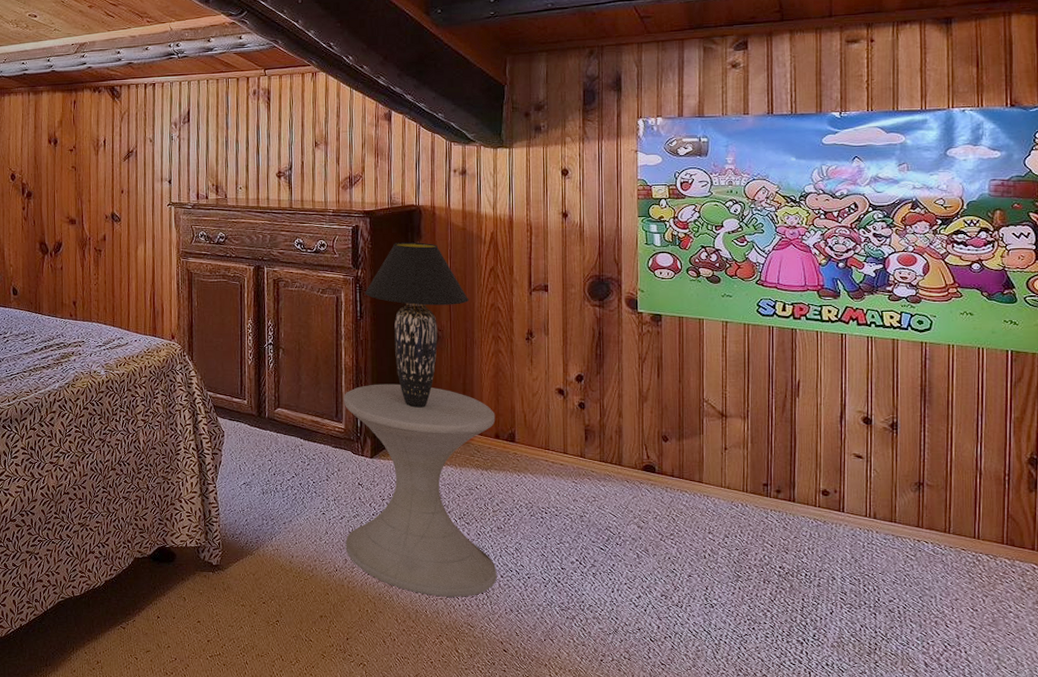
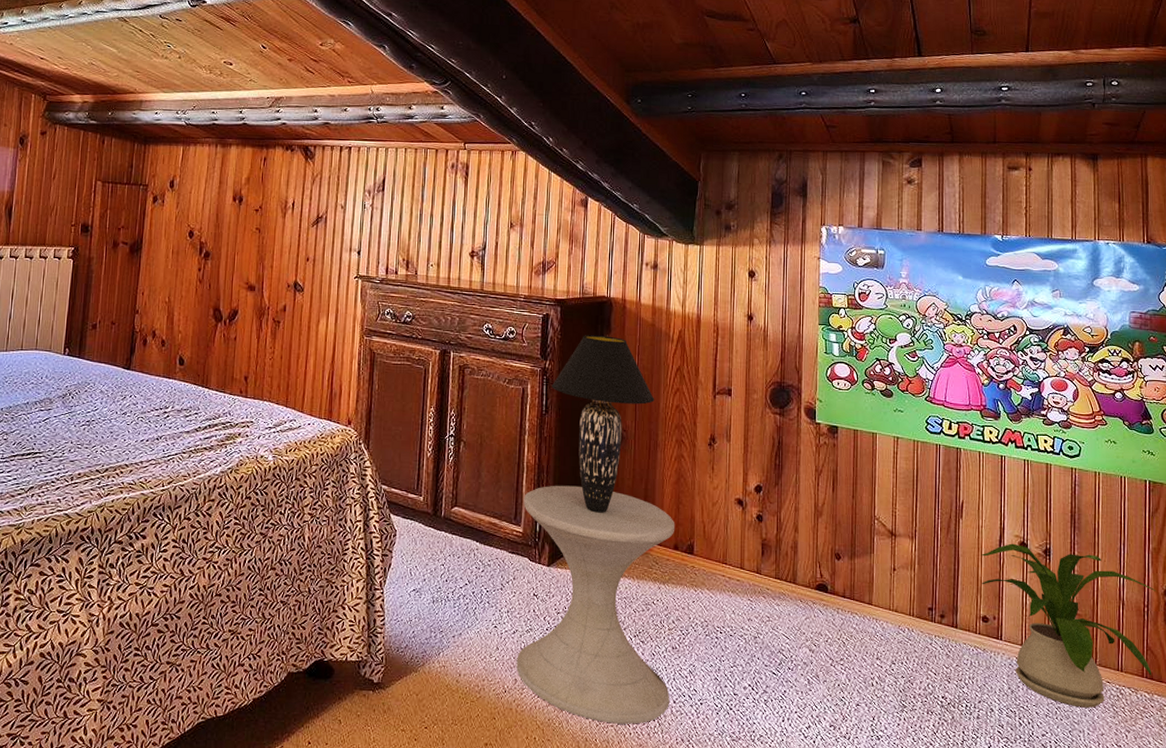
house plant: none [820,419,1019,575] -> present [981,543,1156,708]

